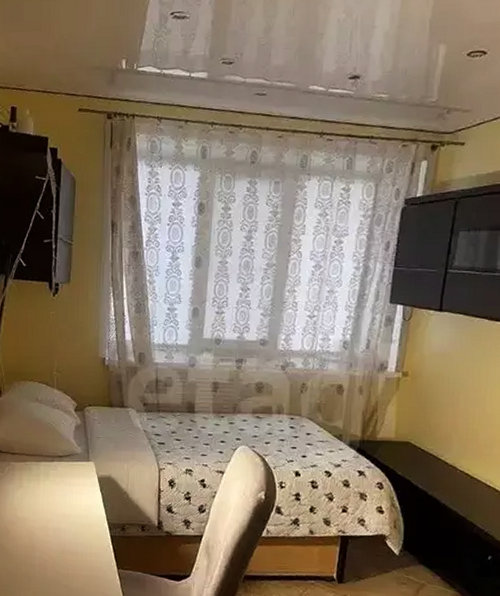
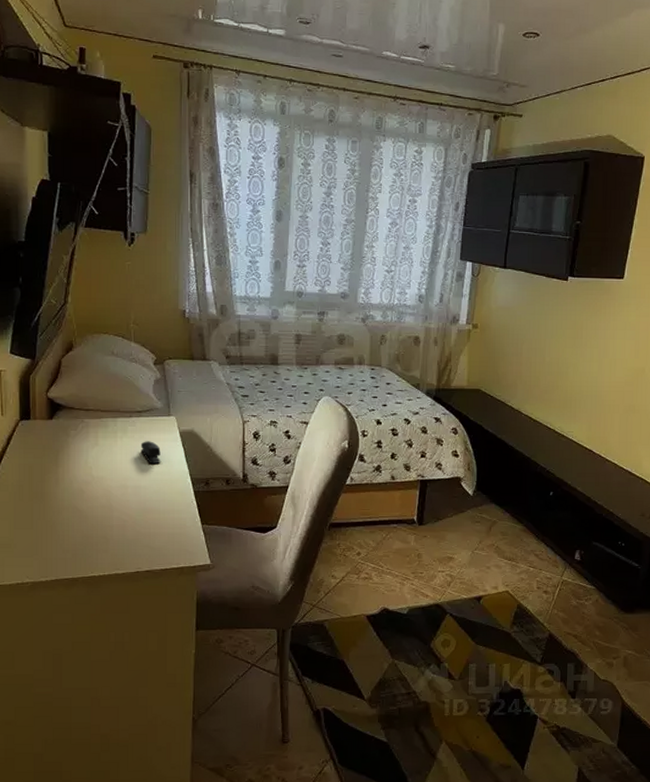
stapler: none [61,485,80,508] -> present [140,441,161,465]

